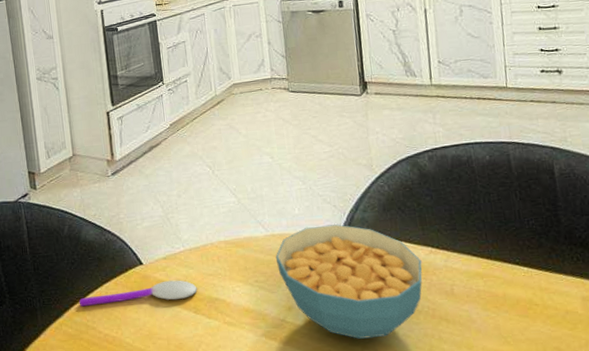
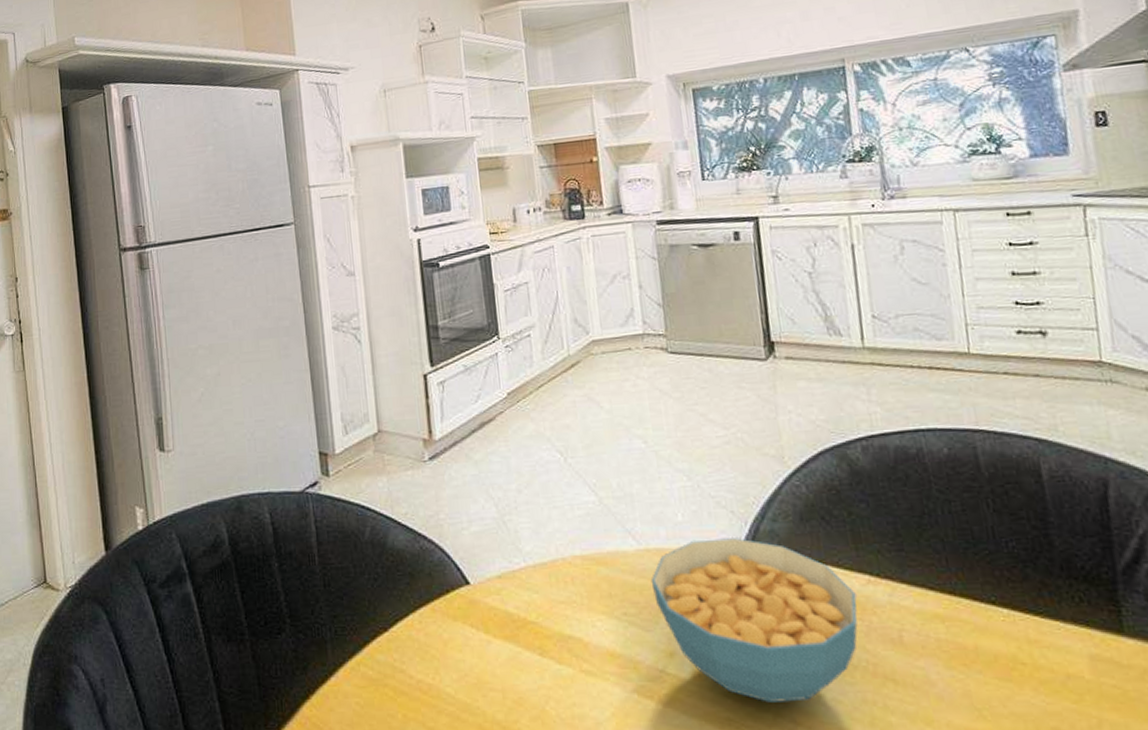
spoon: present [79,280,197,306] -> none [383,608,544,639]

